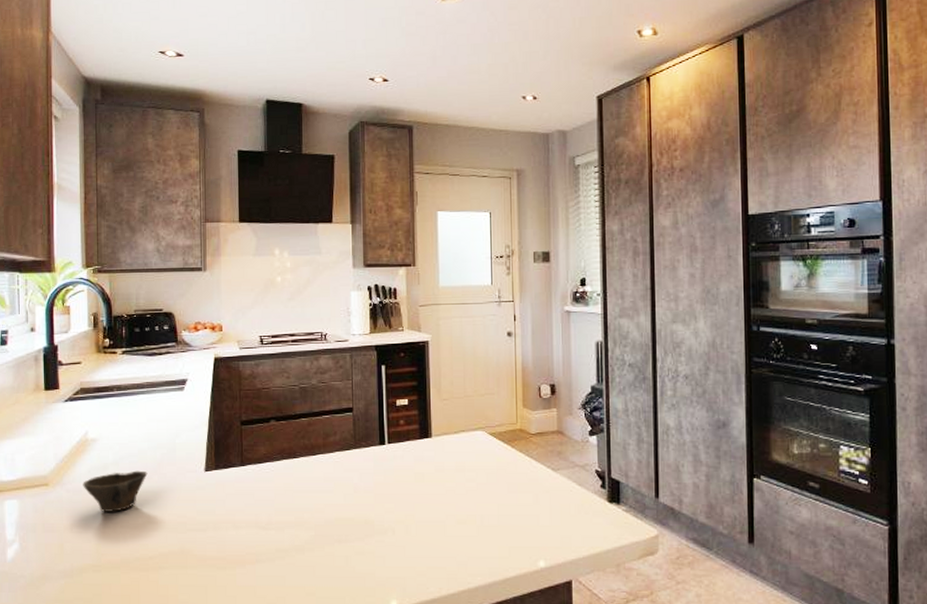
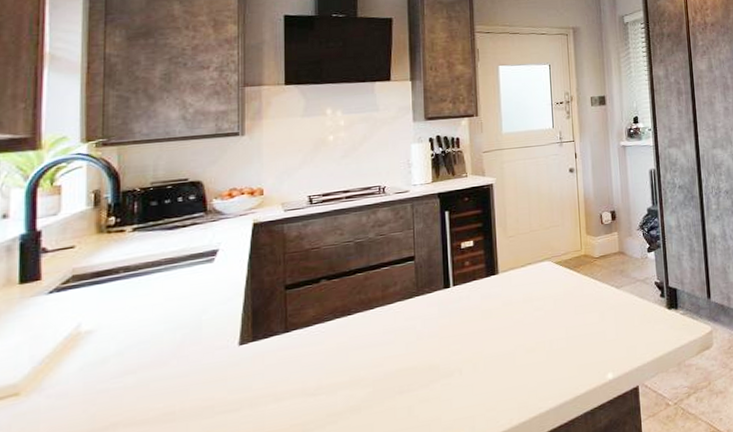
cup: present [83,470,148,512] -> none [71,357,163,414]

